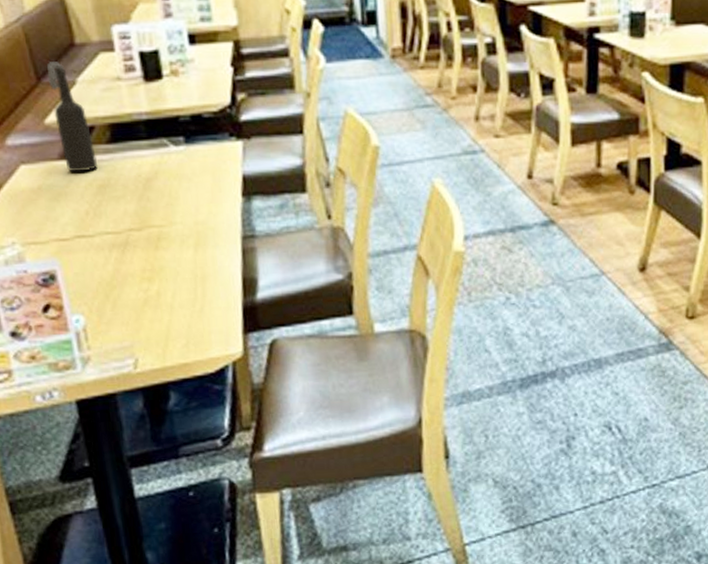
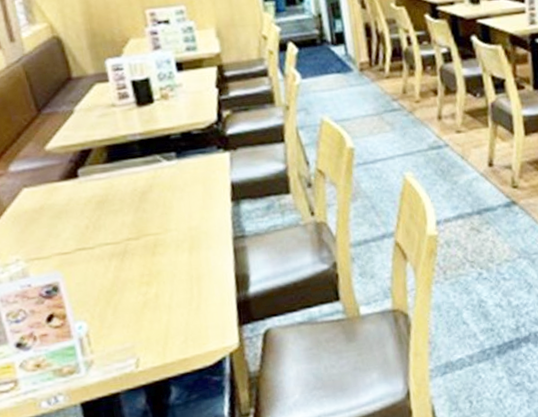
bottle: present [46,62,97,173] -> none [46,94,96,192]

